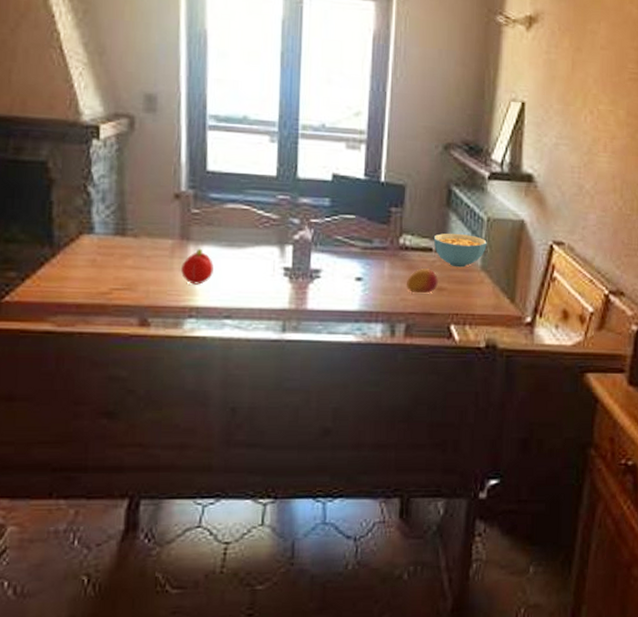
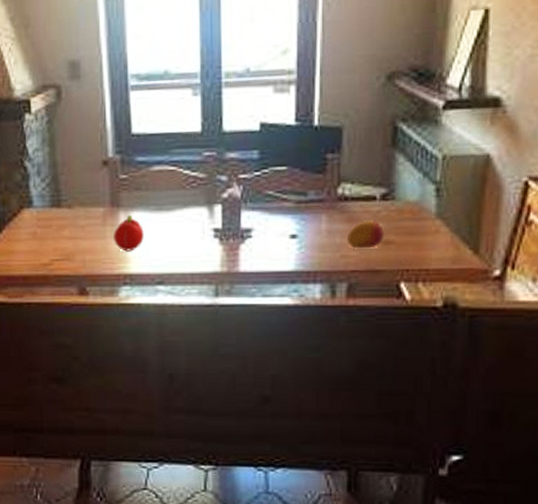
cereal bowl: present [433,233,487,268] -> none [377,177,443,217]

